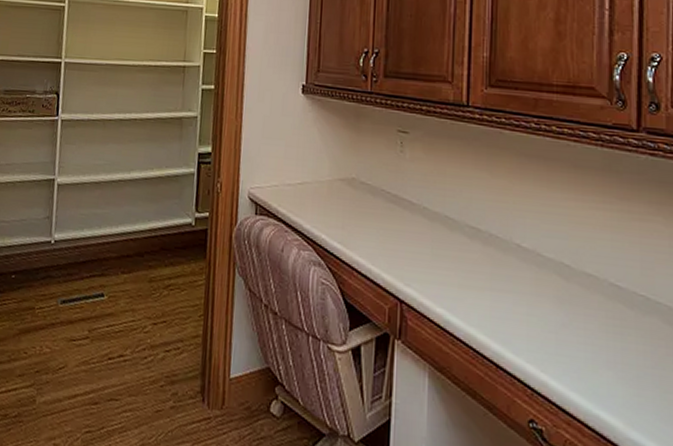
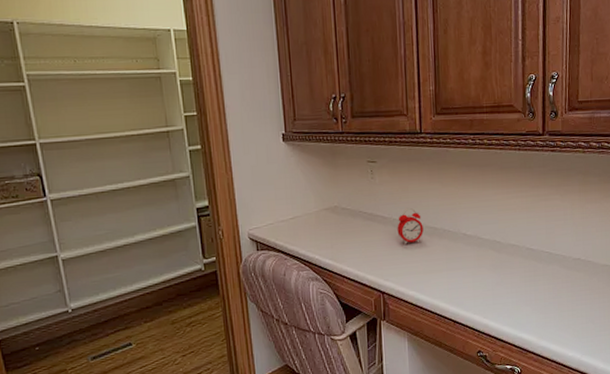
alarm clock: none [427,196,462,245] -> present [397,207,424,245]

